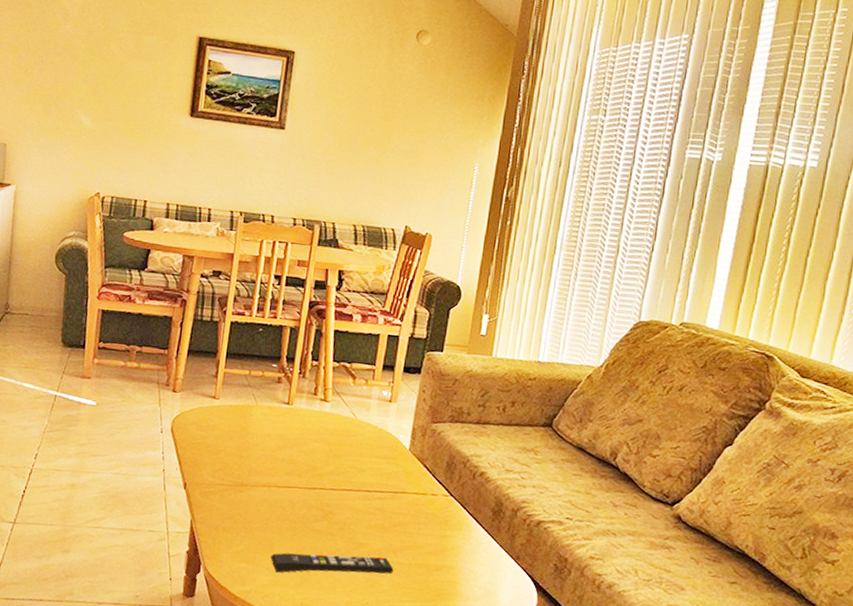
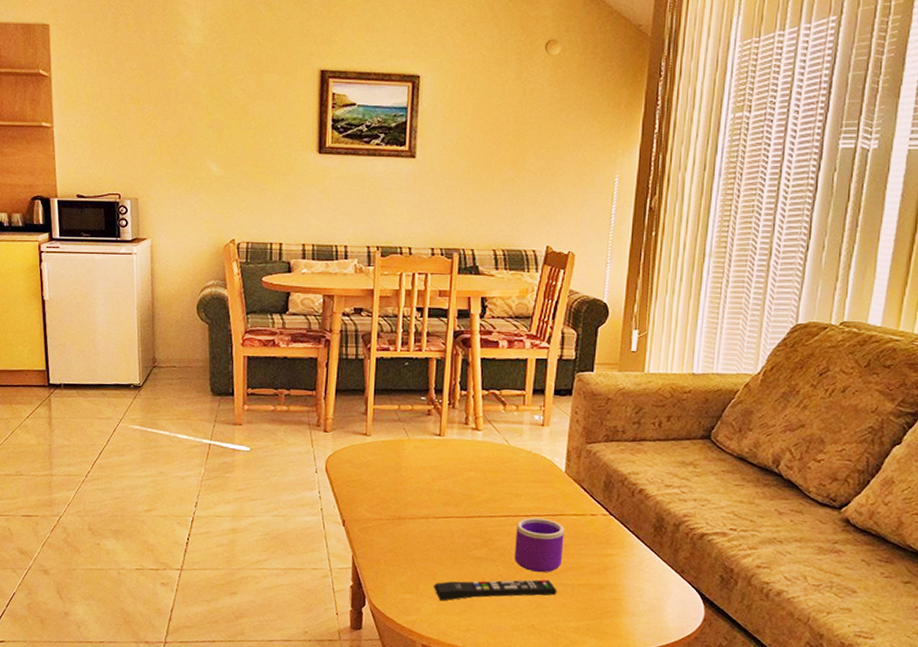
mug: none [353,493,405,550] -> present [514,517,565,573]

